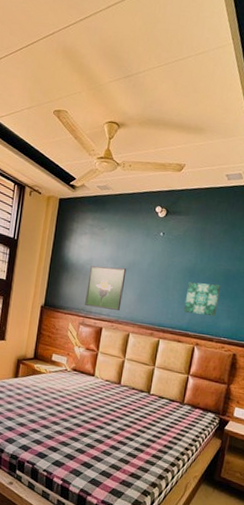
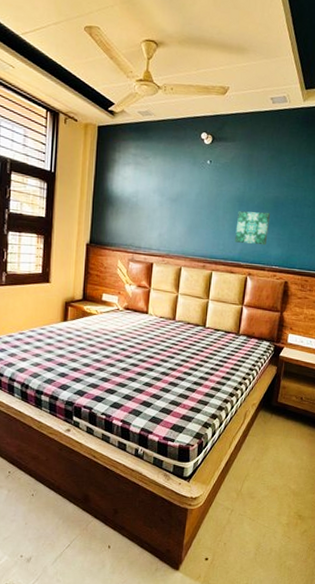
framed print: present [85,266,127,311] -> none [133,198,175,245]

